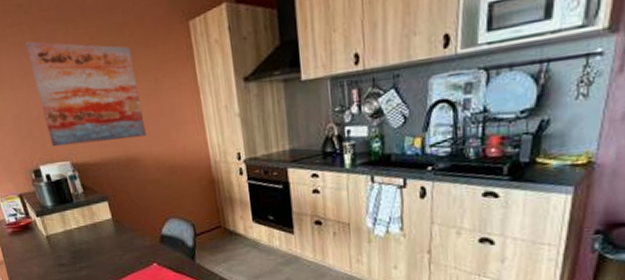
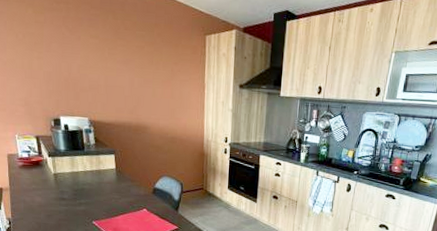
wall art: present [25,41,147,147] -> none [68,17,158,112]

